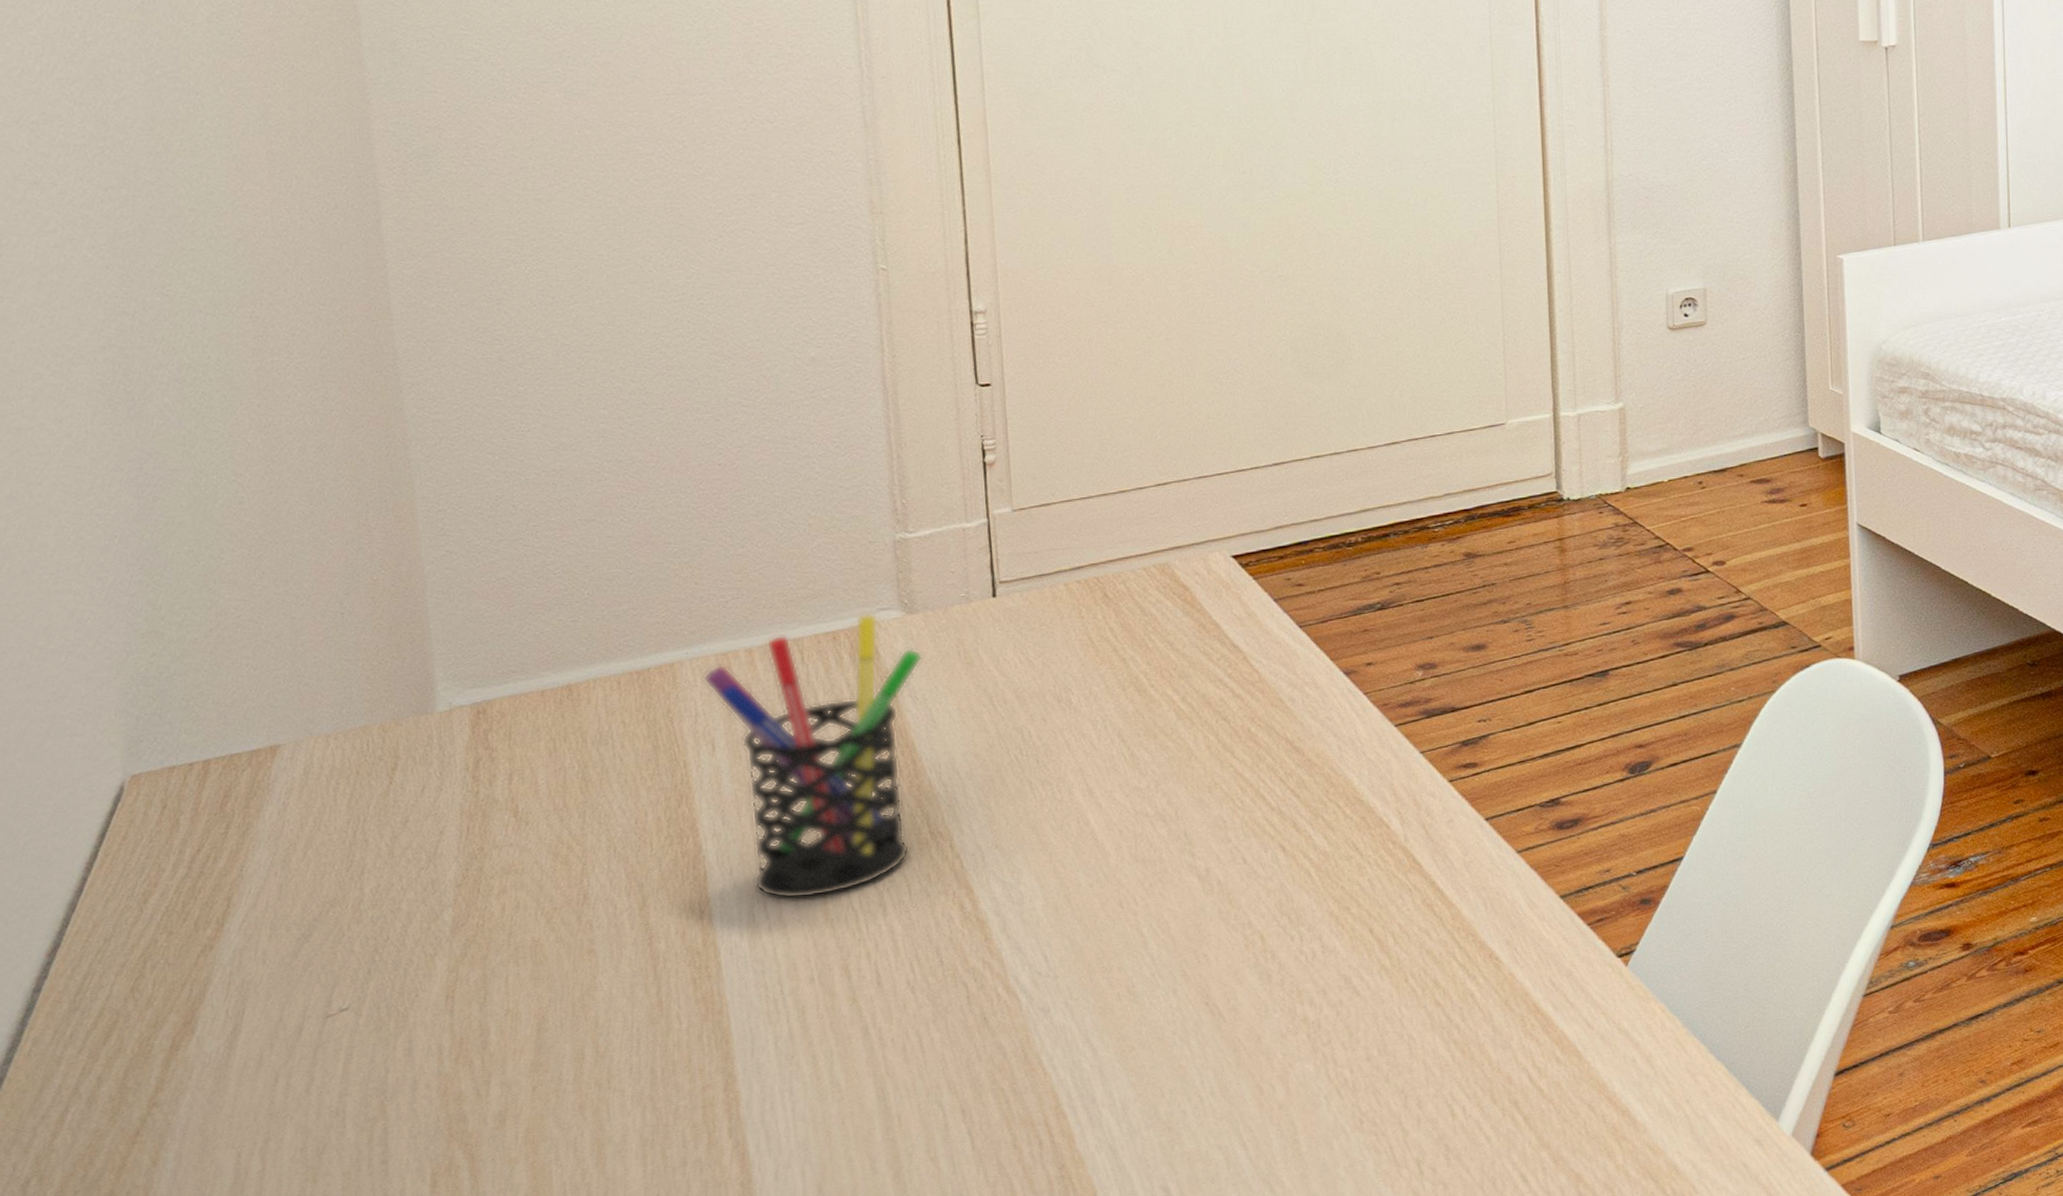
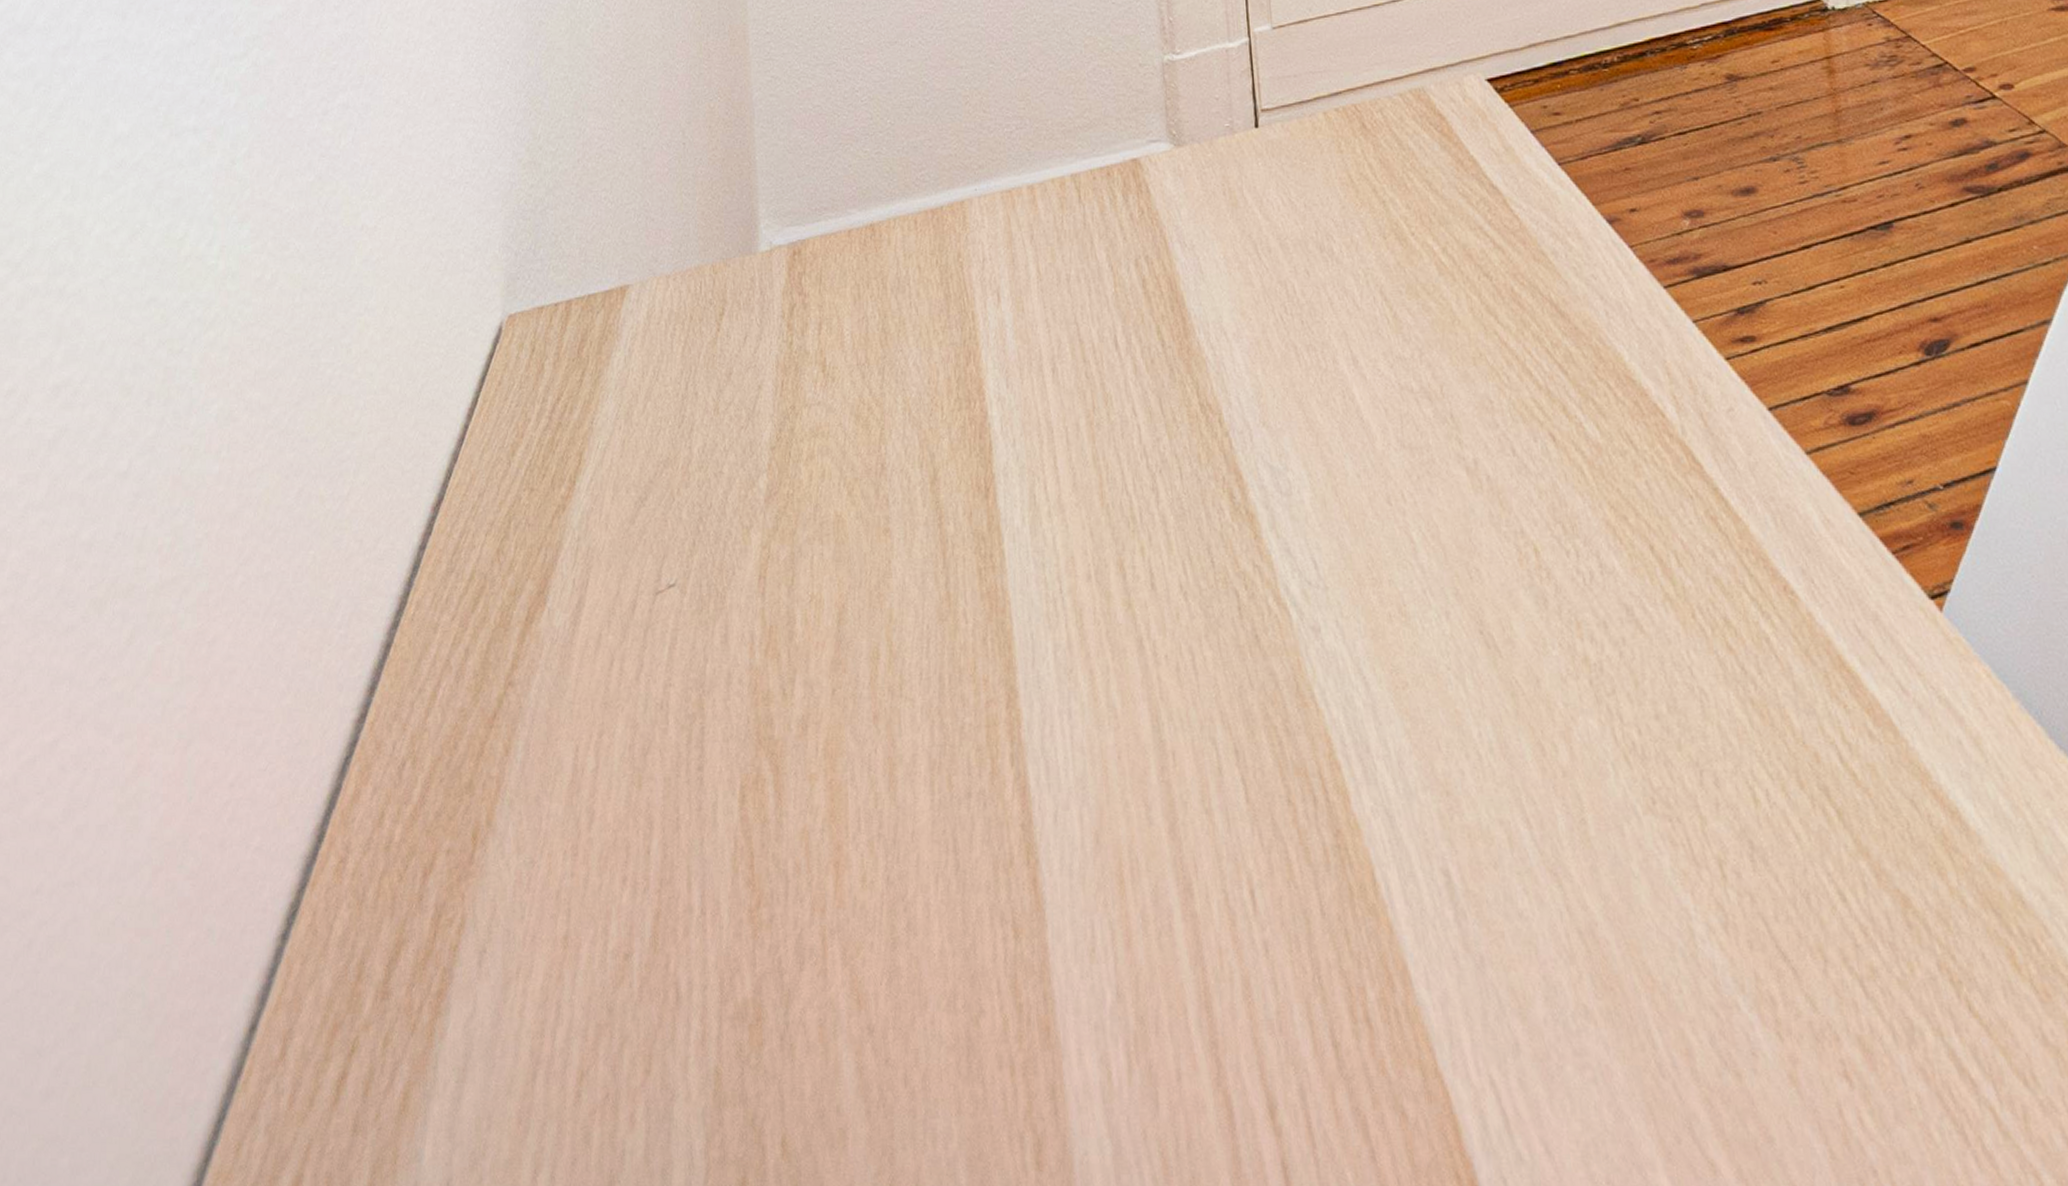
pen holder: present [703,613,923,899] -> none [990,145,1190,478]

